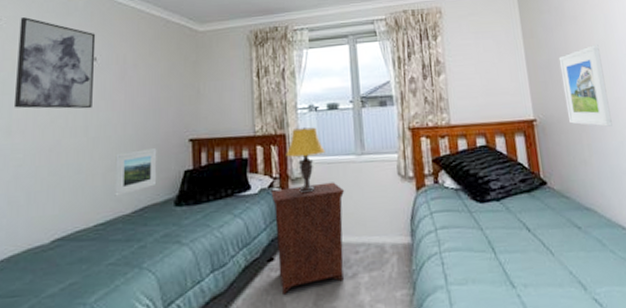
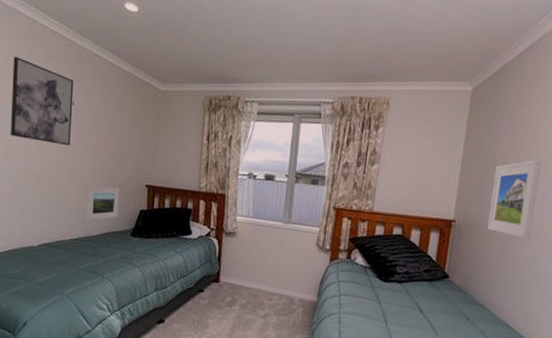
nightstand: present [271,182,345,295] -> none [206,238,269,318]
table lamp: present [286,127,325,194] -> none [223,191,257,246]

